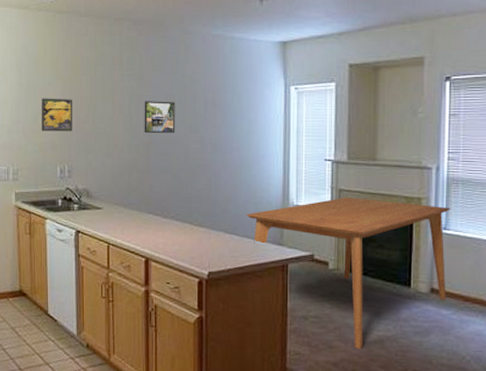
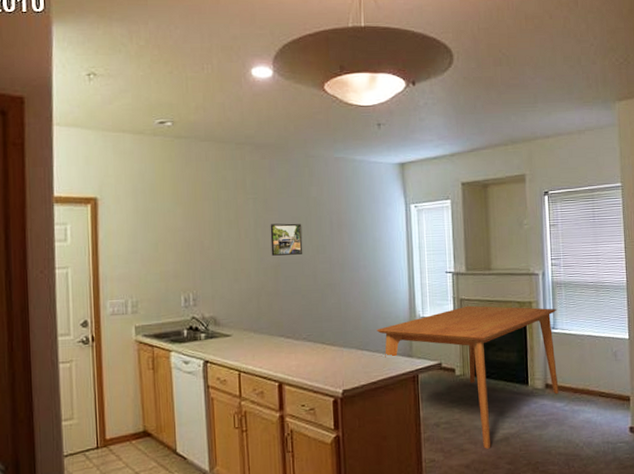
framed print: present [41,98,73,131] -> none [161,225,196,260]

